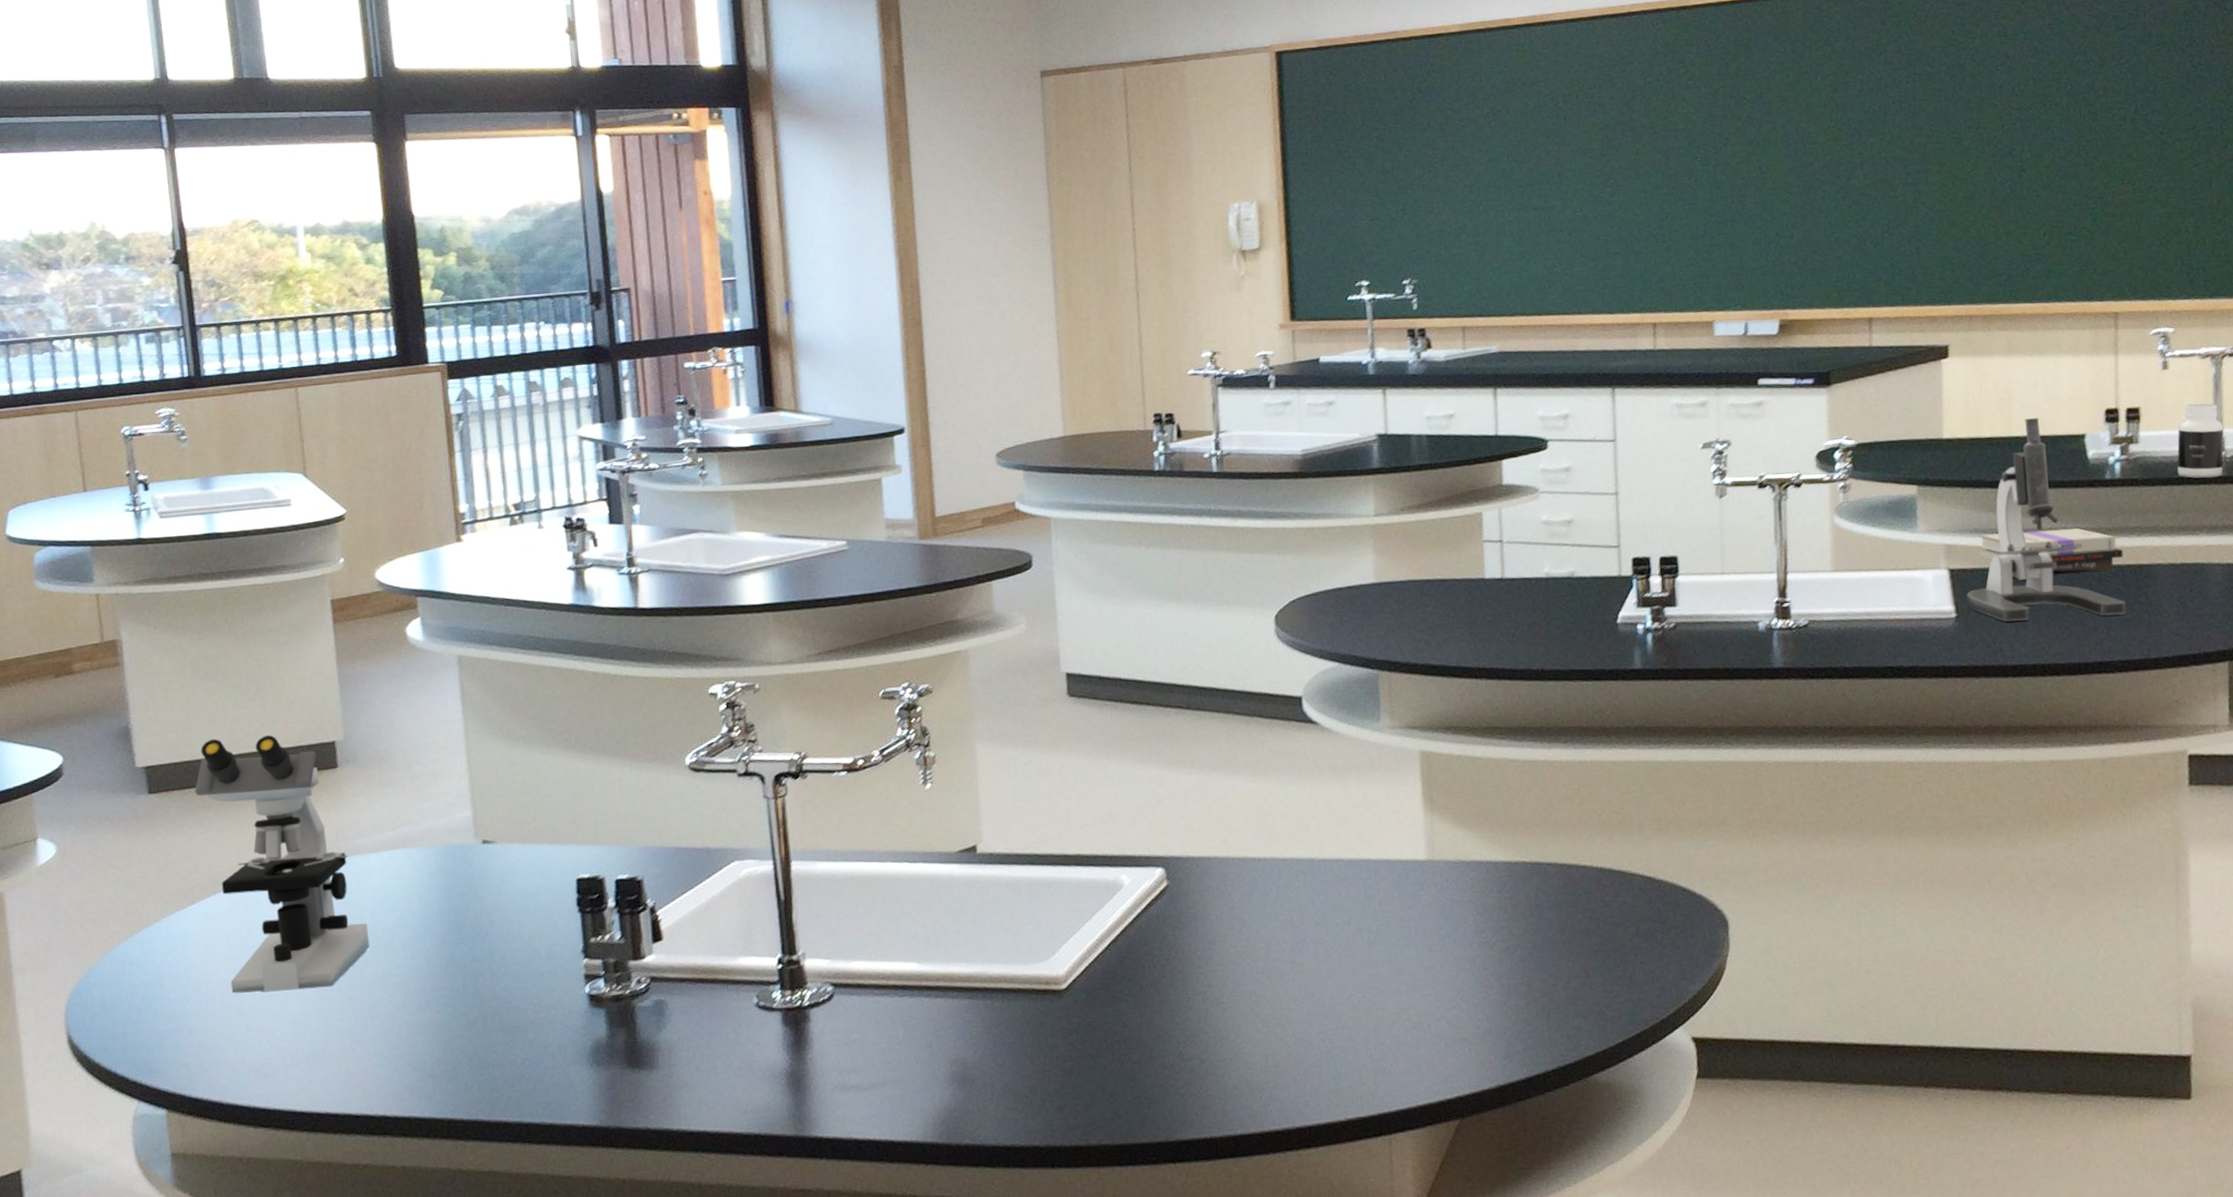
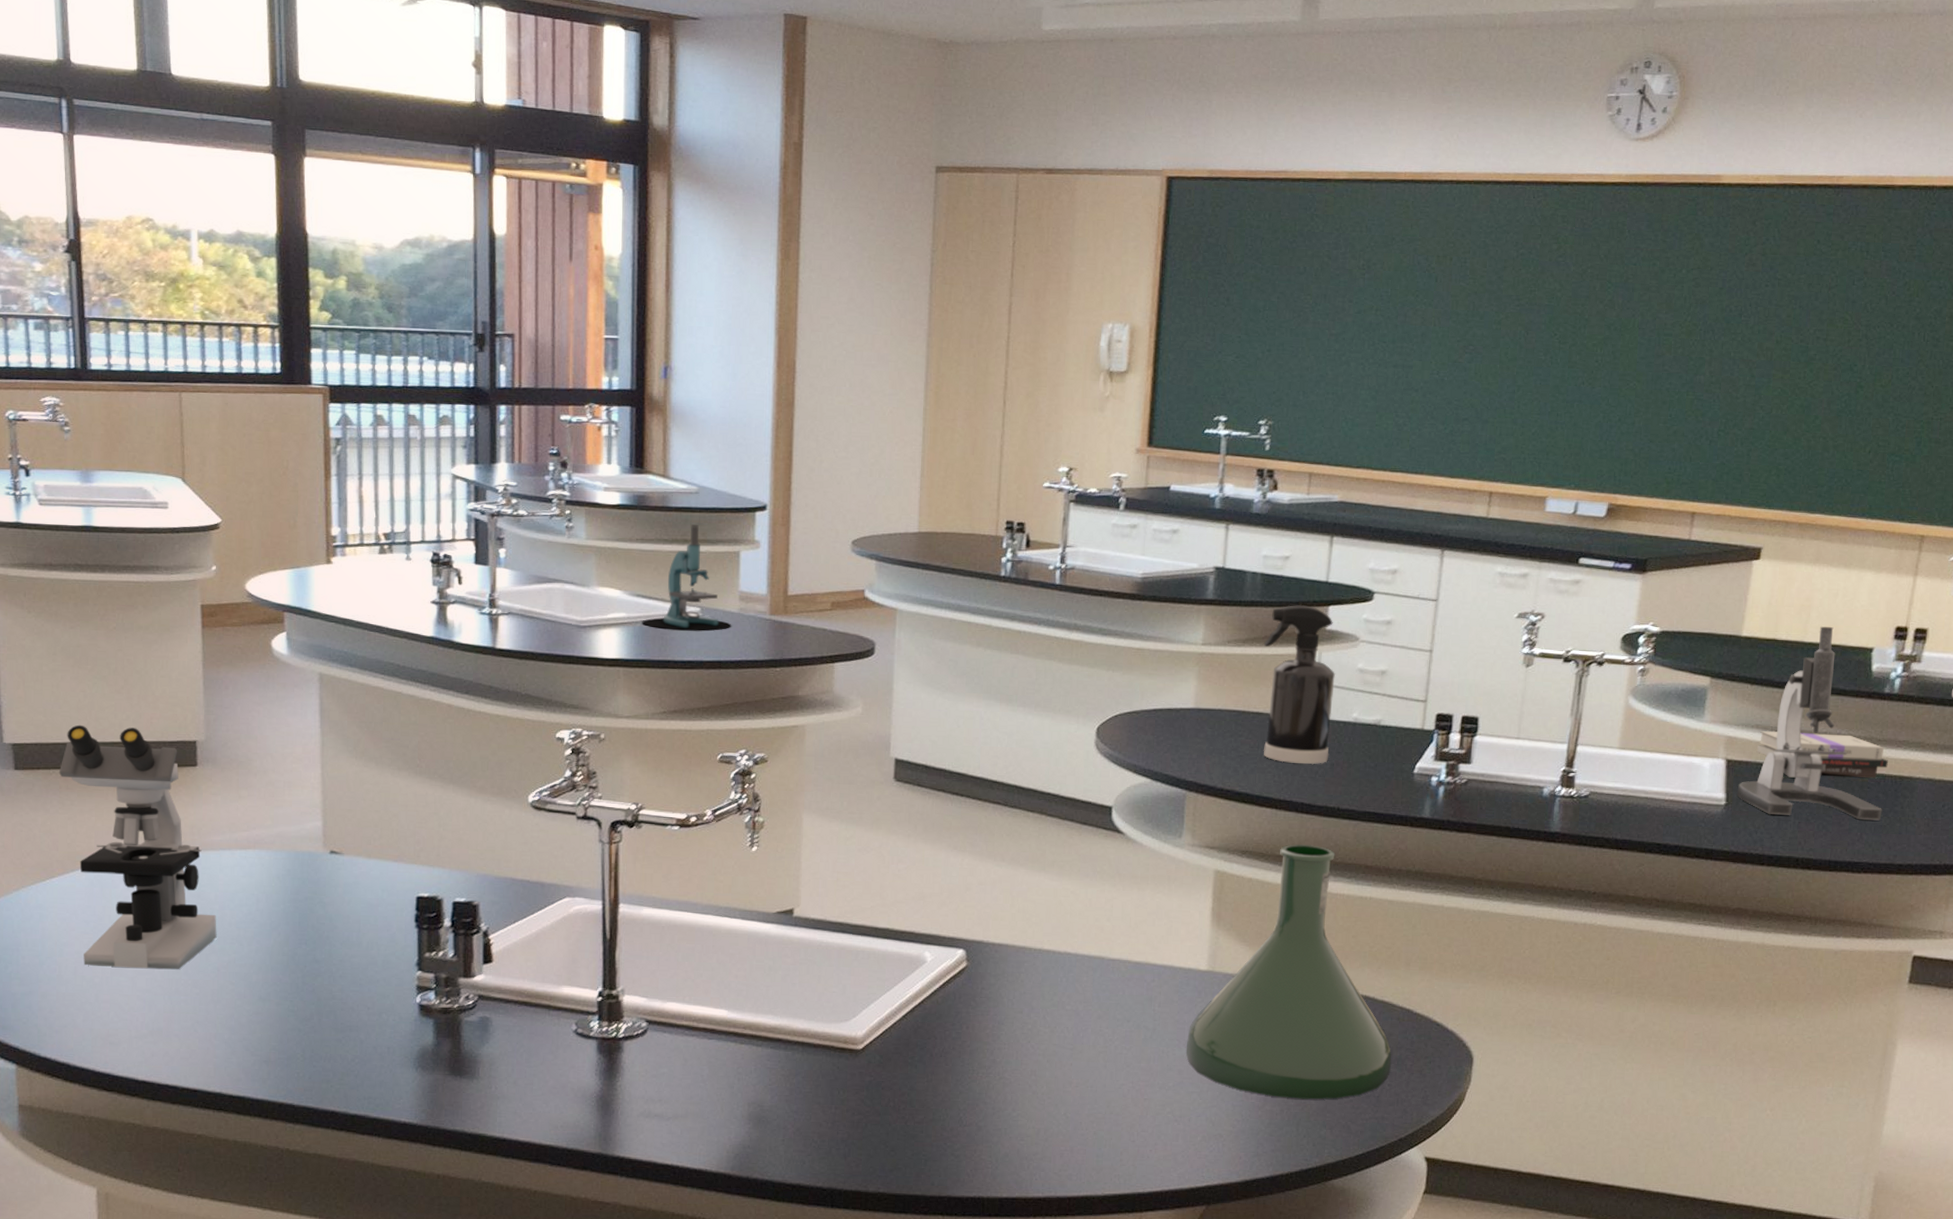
microscope: none [787,456,880,567] -> present [642,525,731,631]
flask: none [1414,712,1641,990] -> present [1186,844,1392,1099]
spray bottle: none [1438,462,1525,628] -> present [1263,605,1335,764]

